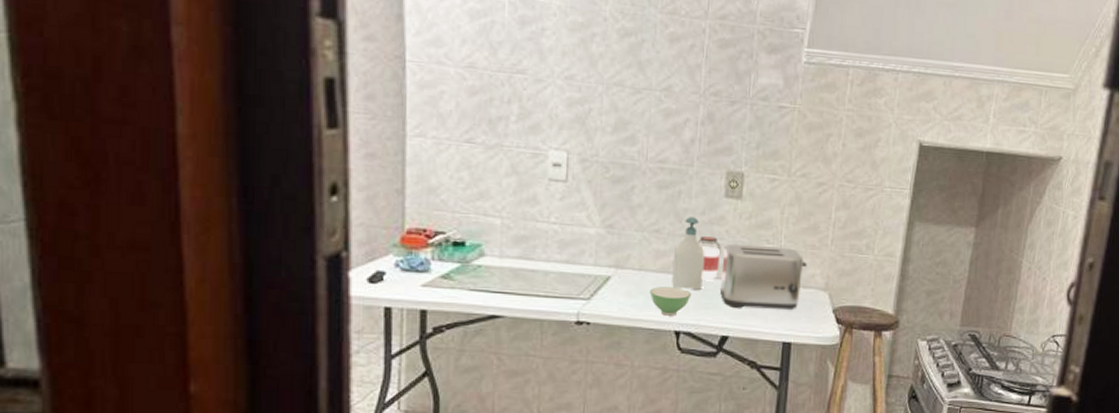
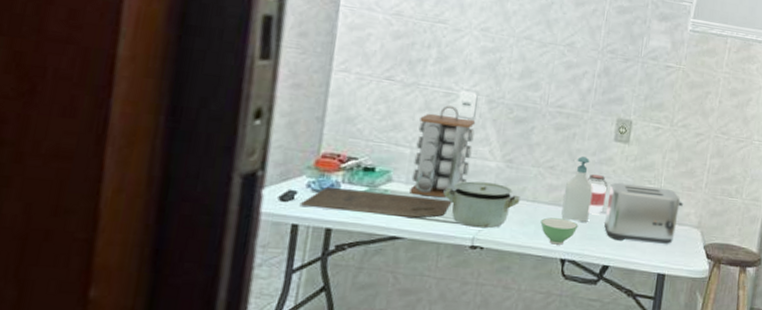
cutting board: none [390,265,552,294] -> present [299,186,452,218]
spice rack: none [505,168,569,272] -> present [409,105,476,199]
saucepan: none [541,251,625,302] -> present [443,181,520,229]

